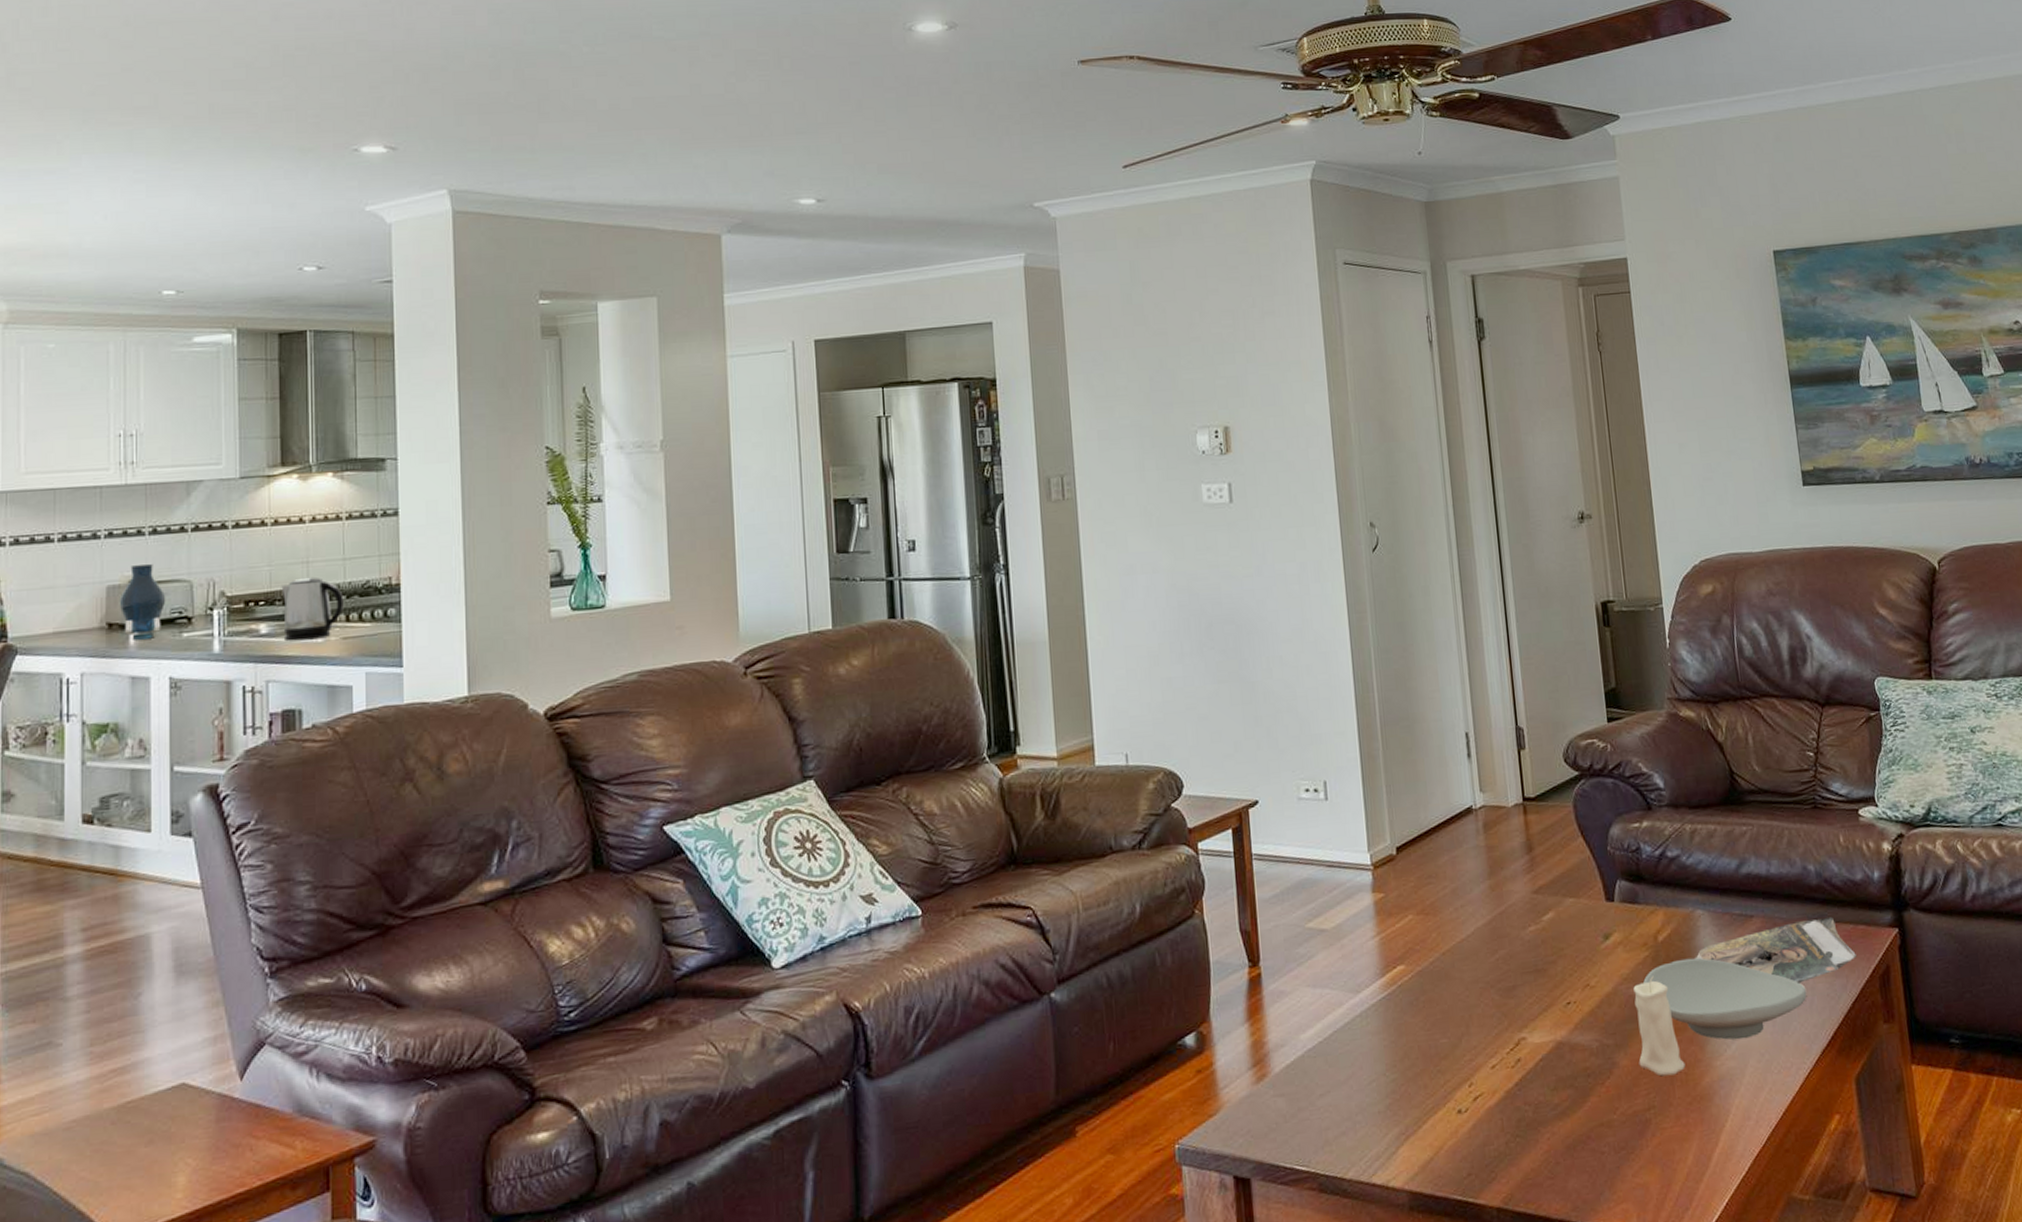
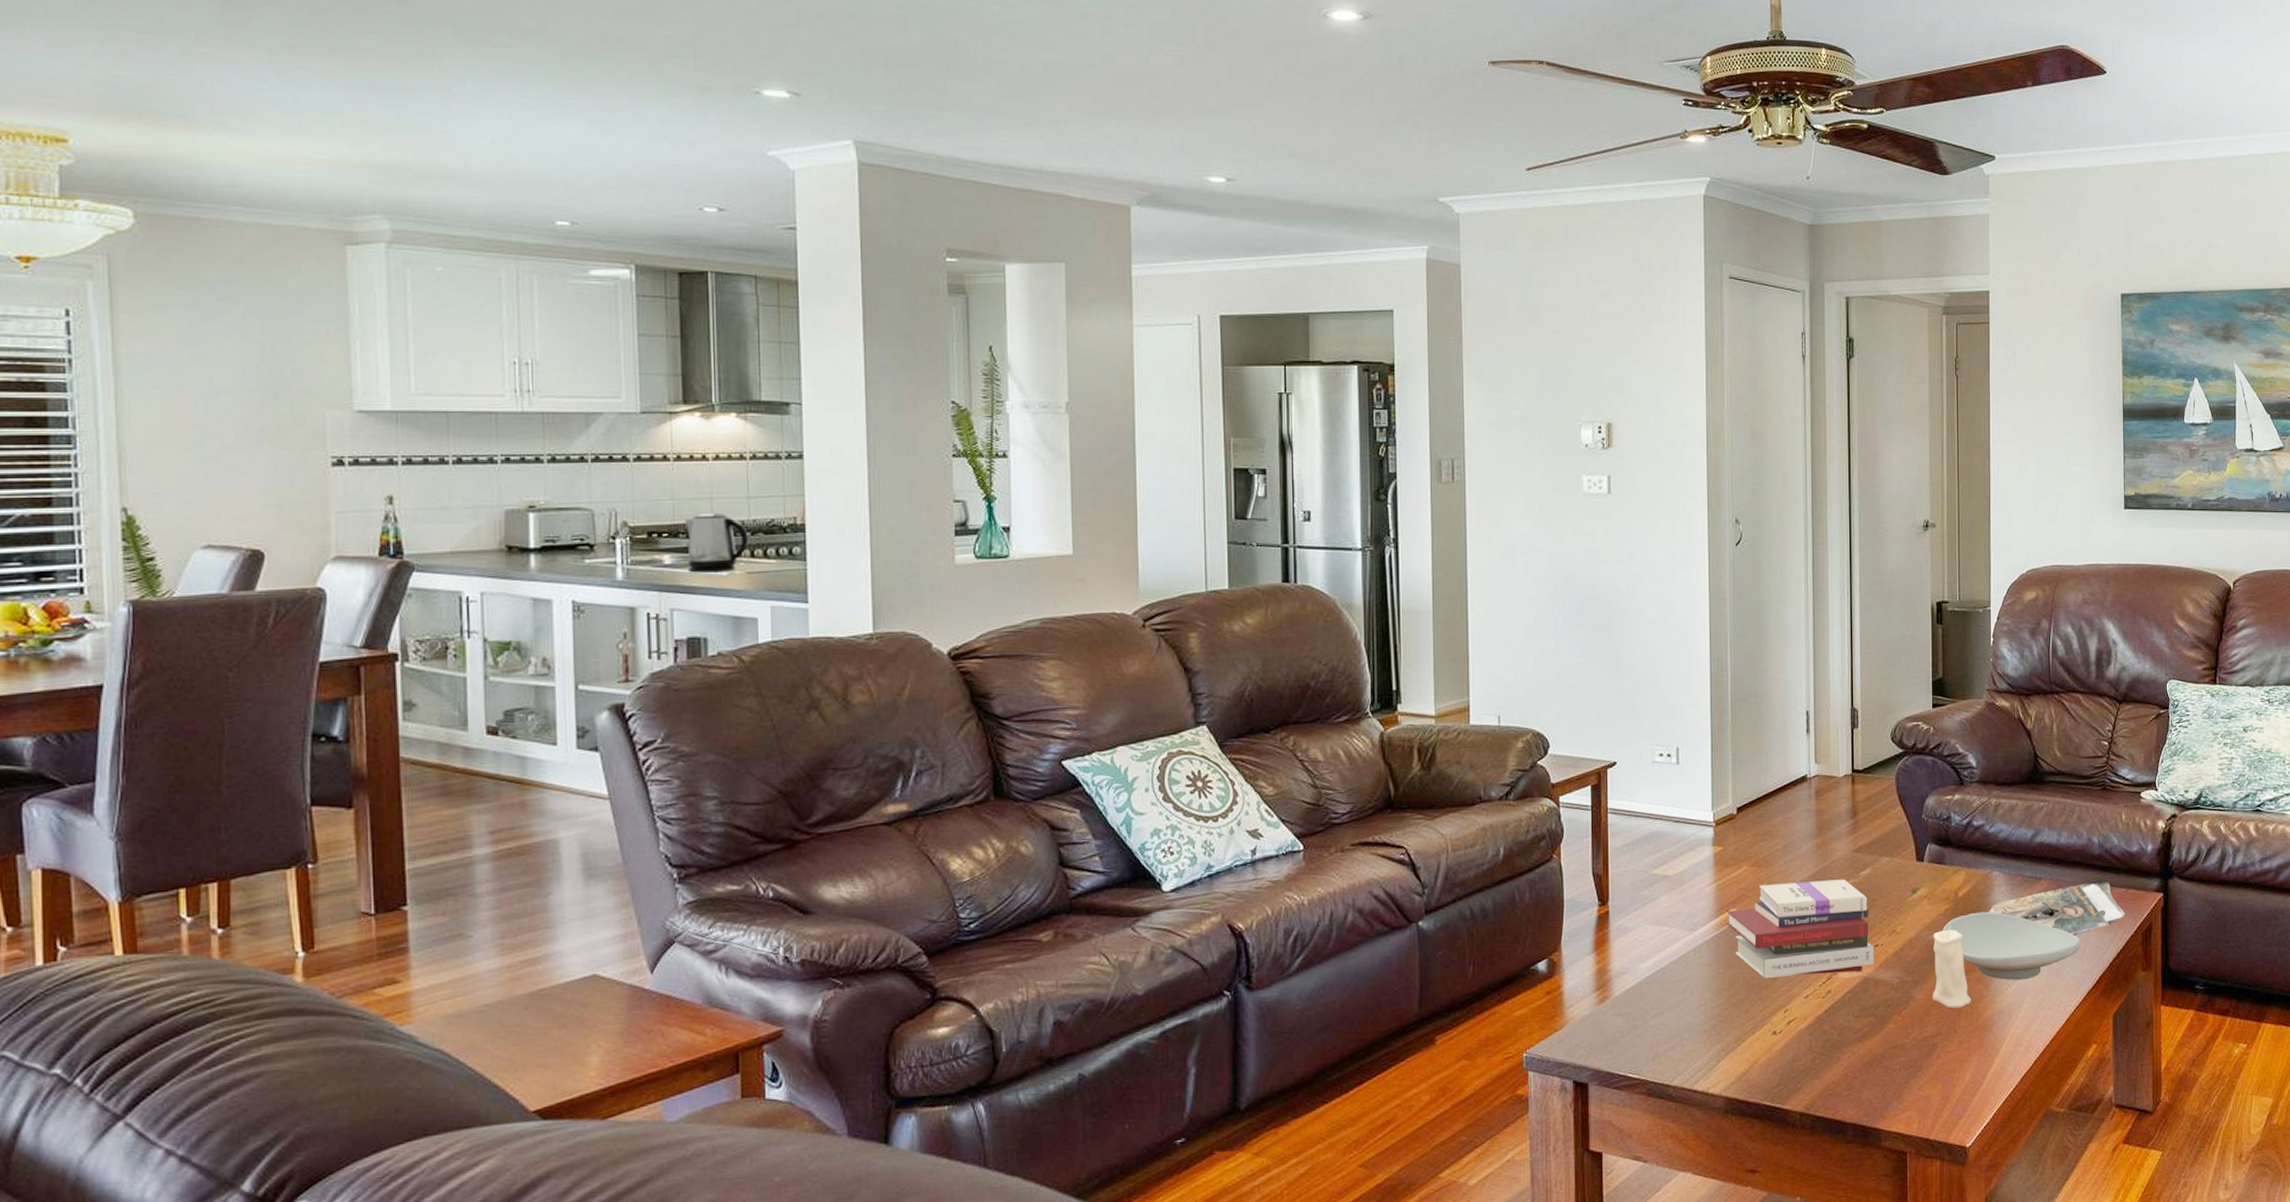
vase: present [119,564,166,640] -> none [518,491,567,563]
books: none [1393,925,1568,1047] -> present [1727,879,1875,978]

